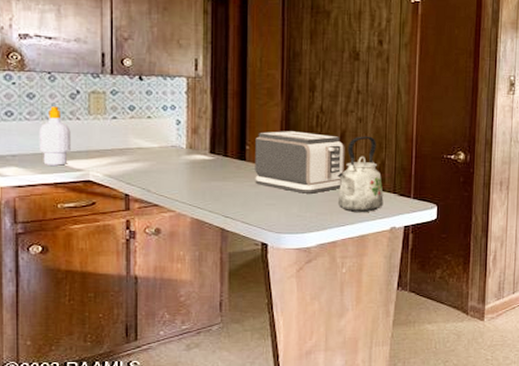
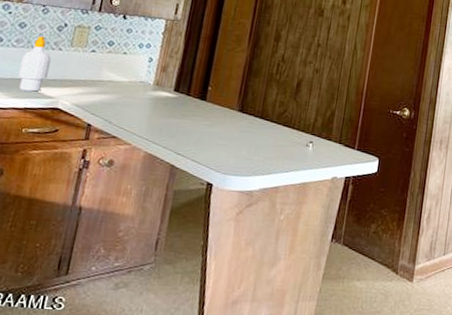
toaster: present [255,131,345,194] -> none [211,75,300,138]
kettle: present [337,136,384,213] -> none [285,86,330,161]

